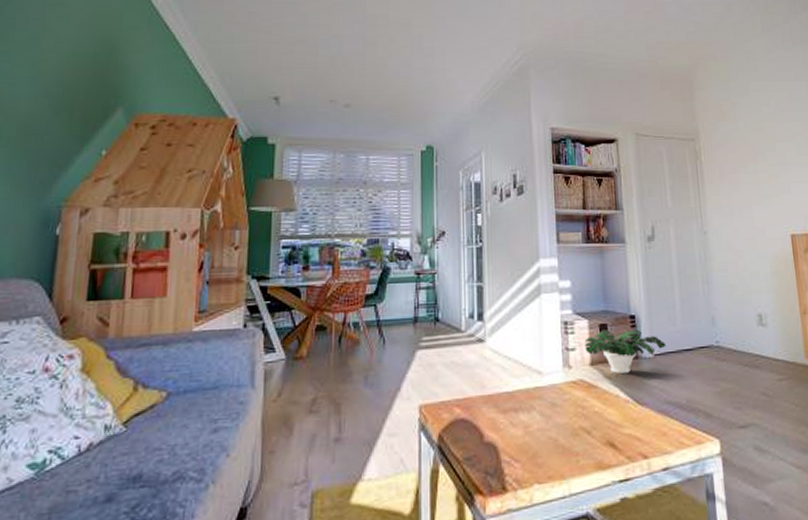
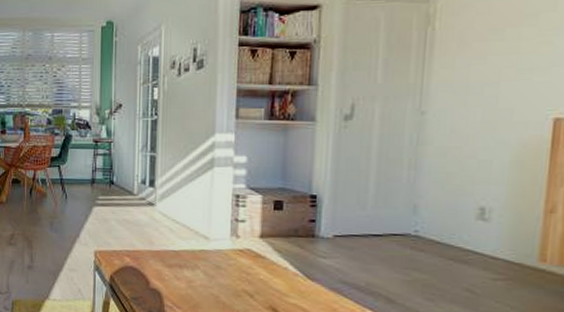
potted plant: present [584,329,666,375] -> none [255,206,350,250]

